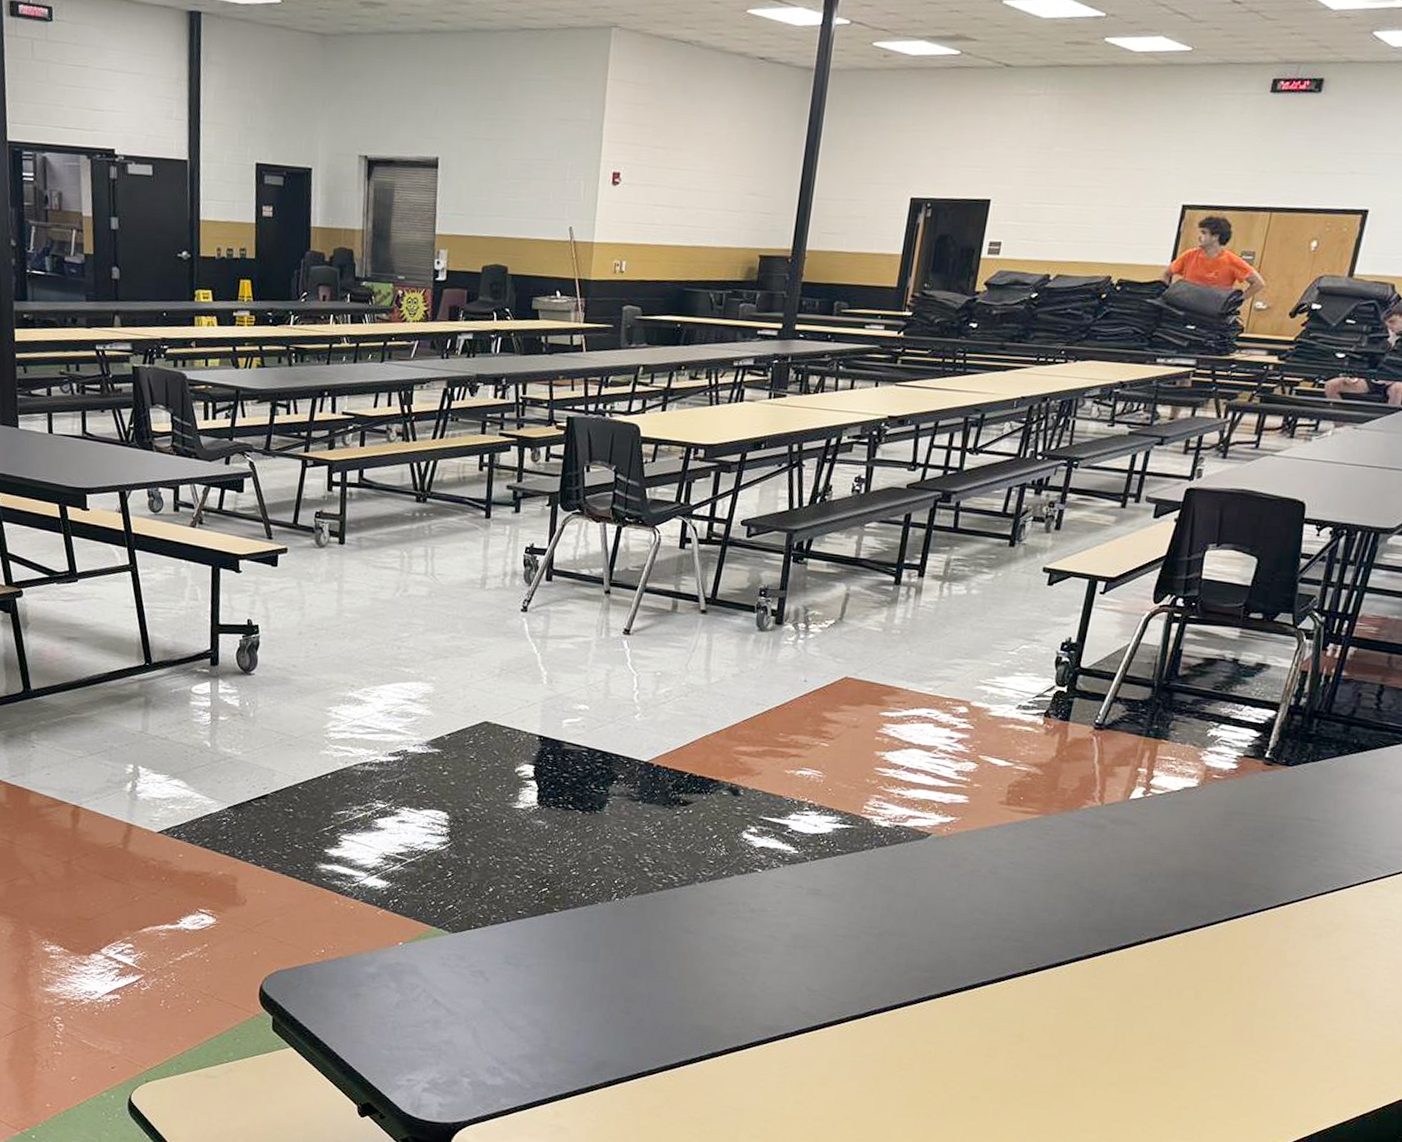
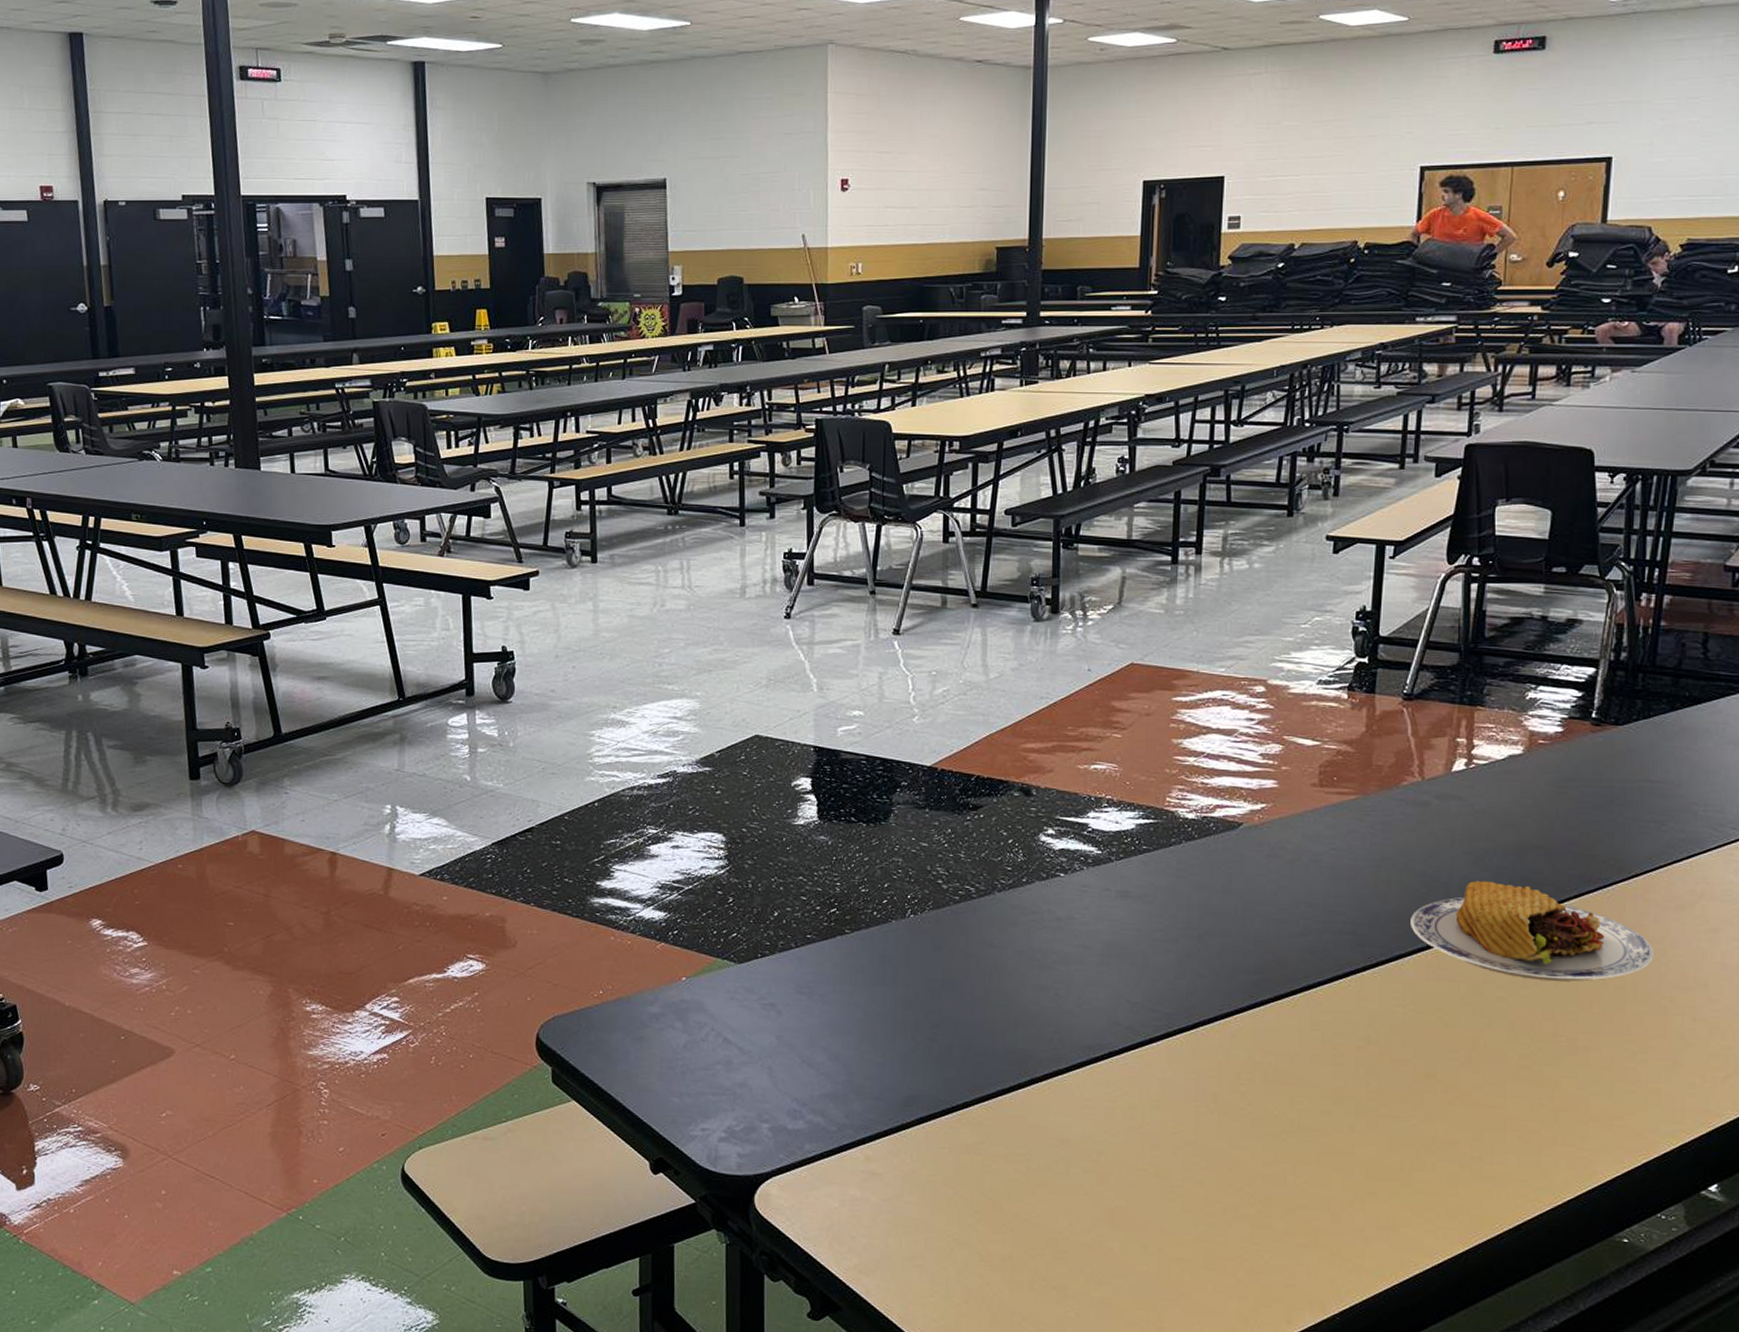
sandwich: none [1072,900,1288,996] -> present [1410,880,1654,982]

